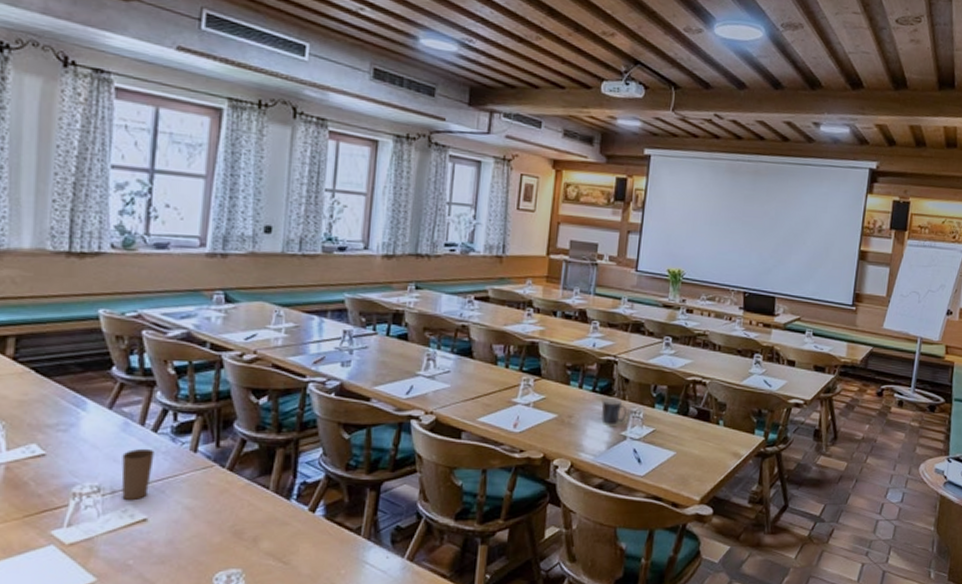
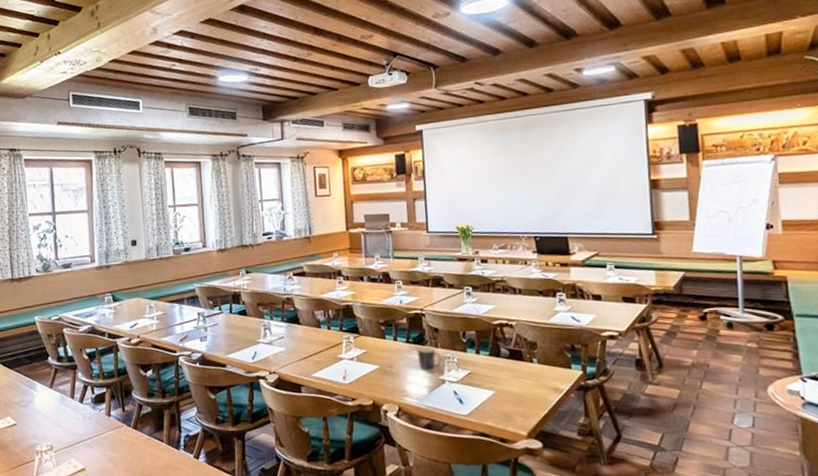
cup: present [121,448,154,500] -> none [63,415,84,454]

